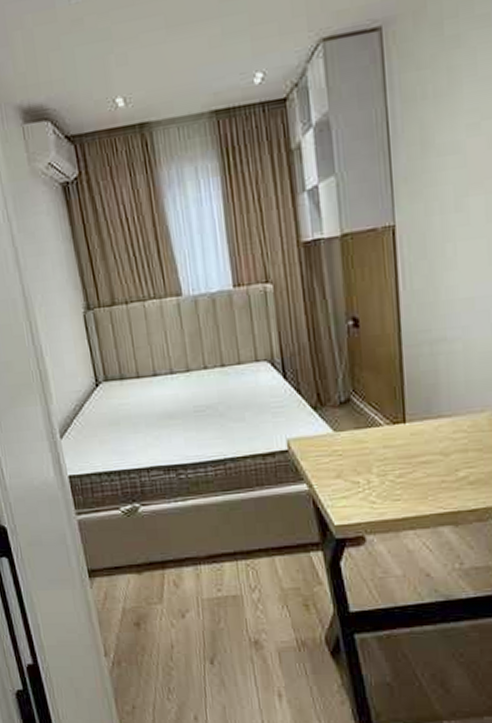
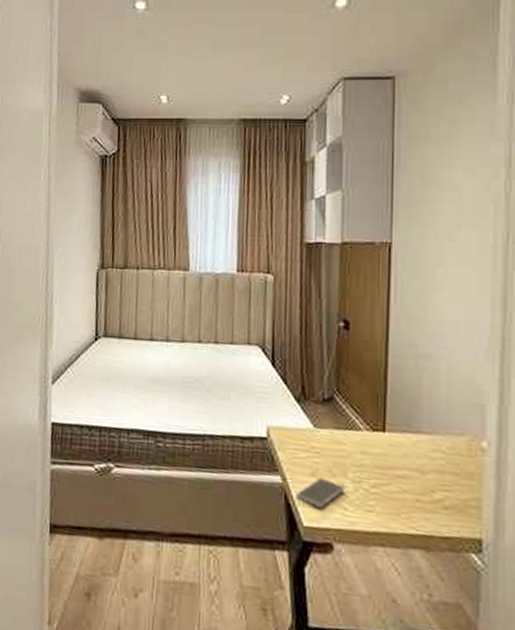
smartphone: none [324,477,372,507] -> present [296,477,346,509]

